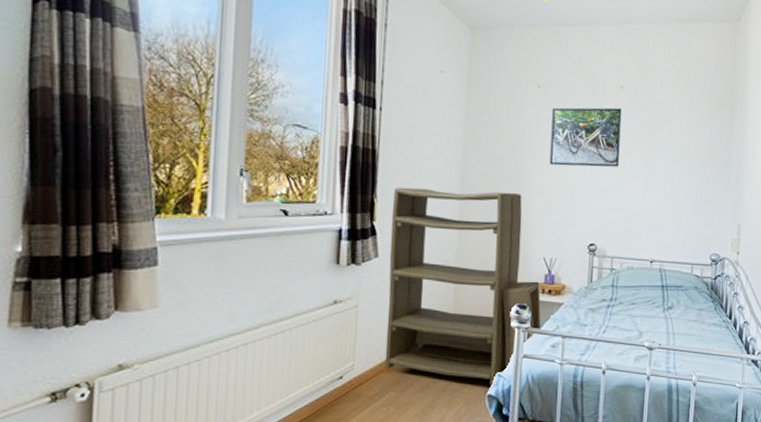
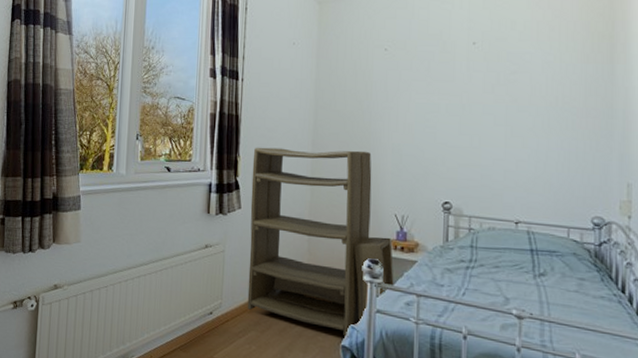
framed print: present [549,107,622,167] -> none [398,64,475,124]

